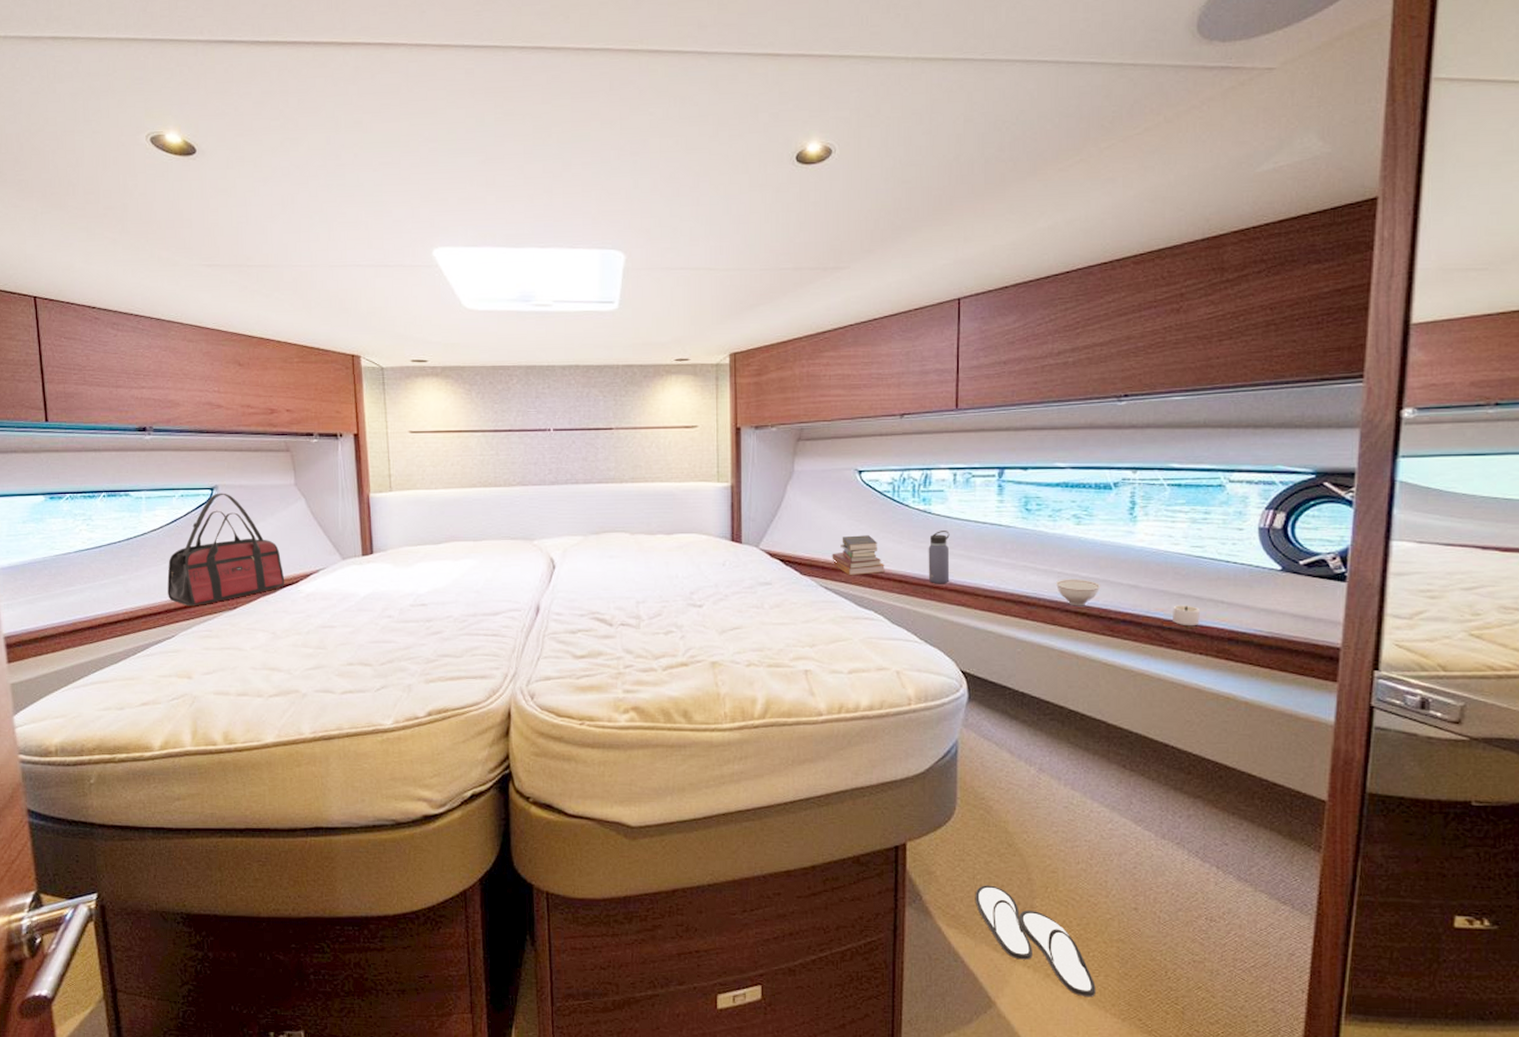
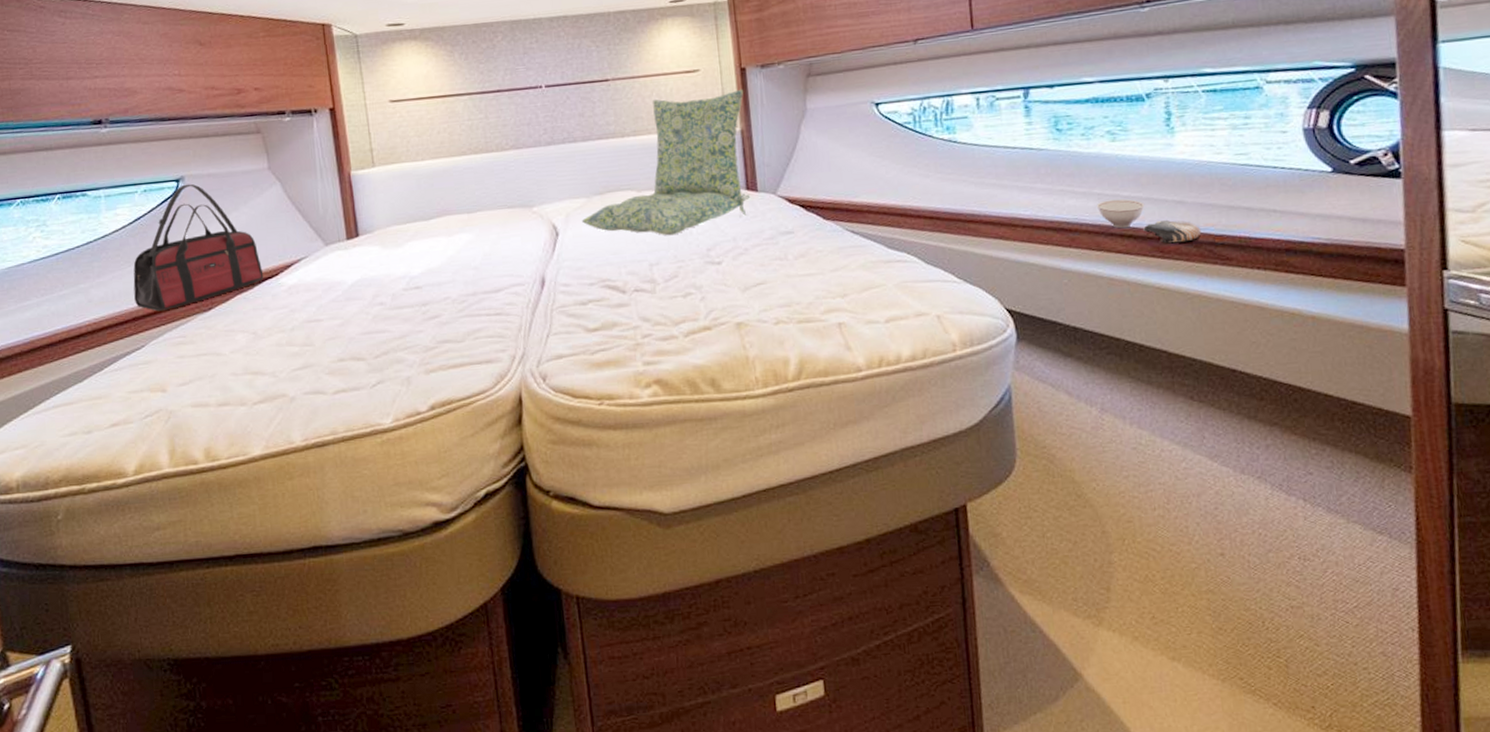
seat cushion: none [577,447,736,577] -> present [581,89,751,236]
books: present [832,535,885,576] -> none [855,171,914,217]
water bottle: present [928,531,950,584] -> none [957,159,984,218]
slippers: present [975,885,1096,998] -> none [1047,542,1190,659]
seashell: none [1096,601,1151,625] -> present [1142,219,1202,244]
candle: present [1173,605,1200,626] -> none [1223,217,1253,240]

